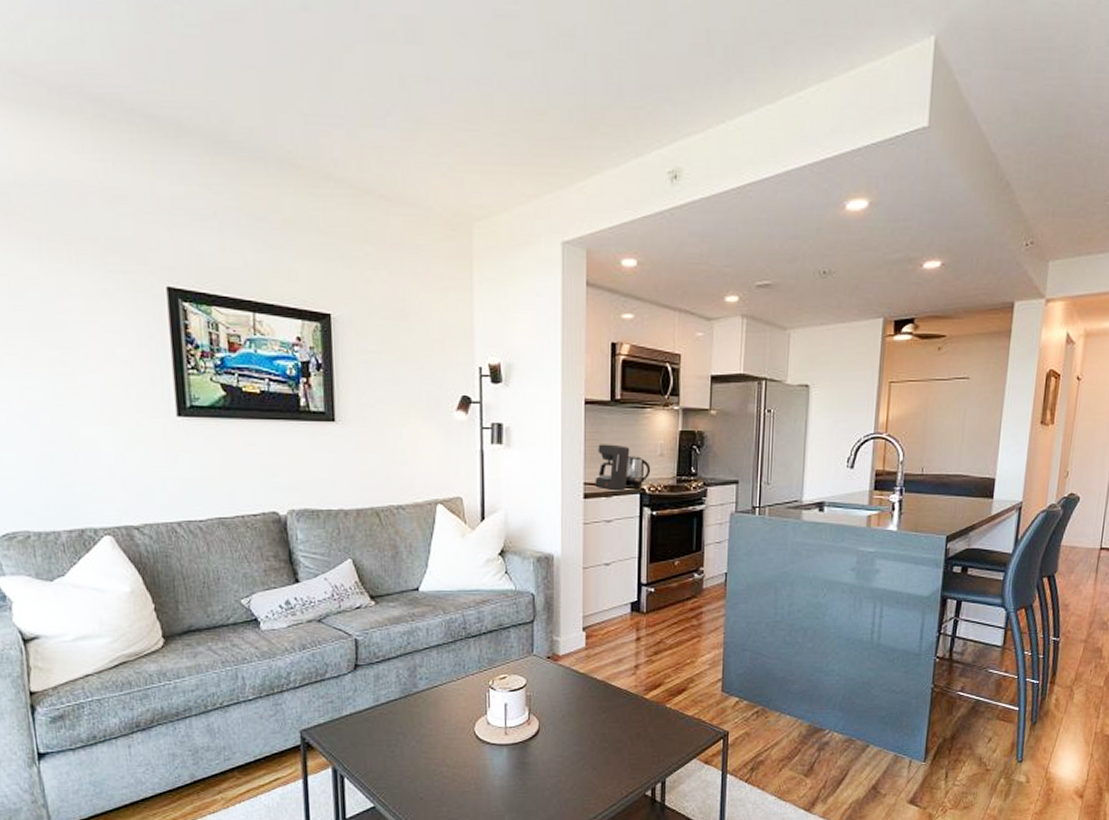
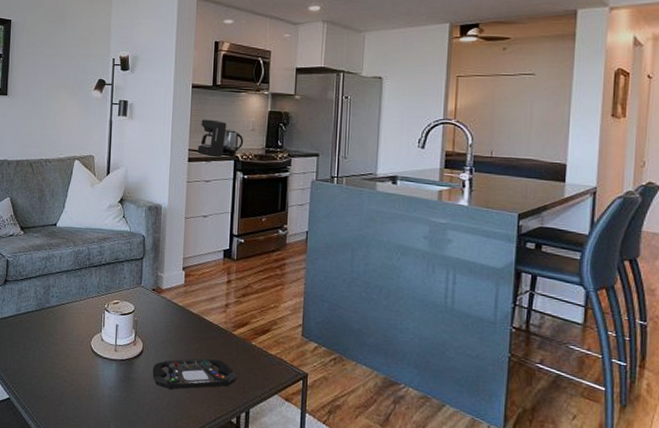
game controller: none [552,729,651,770] -> present [152,358,237,390]

